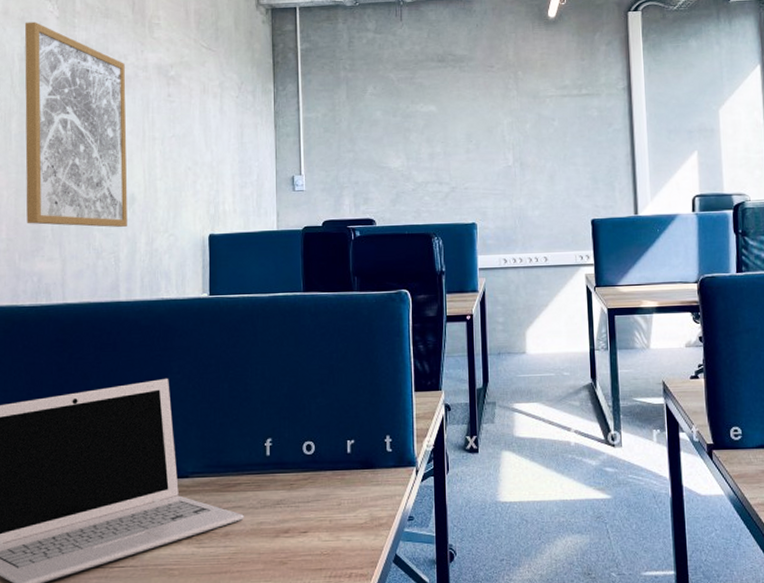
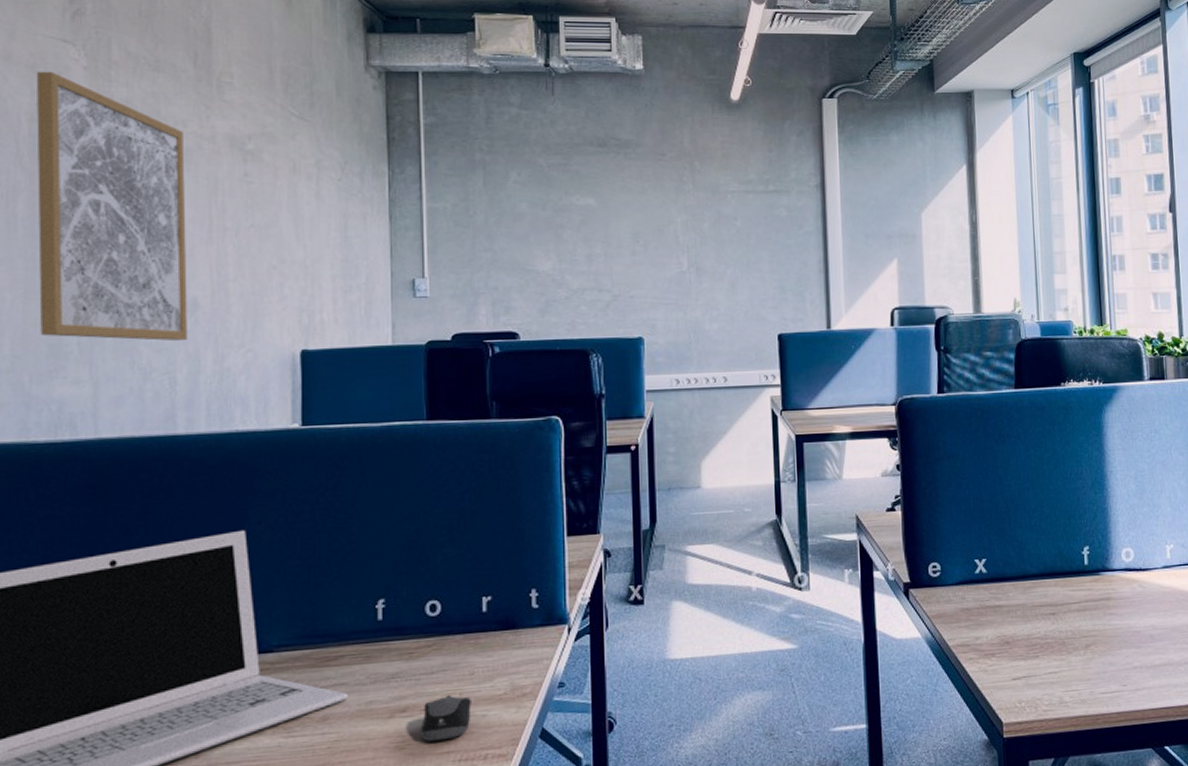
computer mouse: none [299,521,339,559] -> present [420,694,471,742]

